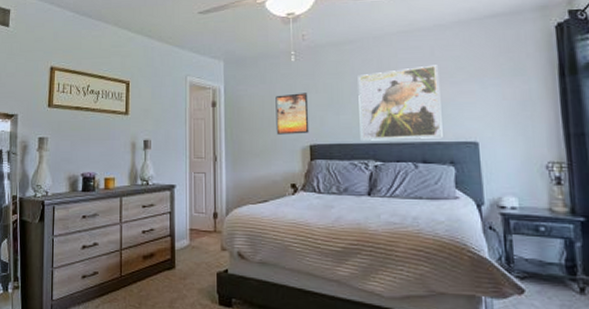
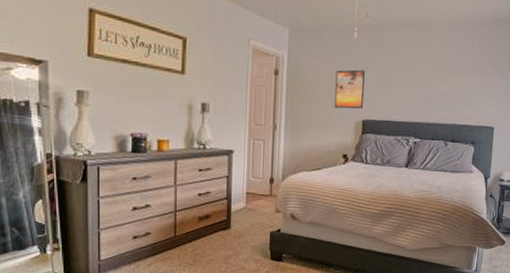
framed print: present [358,65,443,141] -> none [405,57,475,122]

